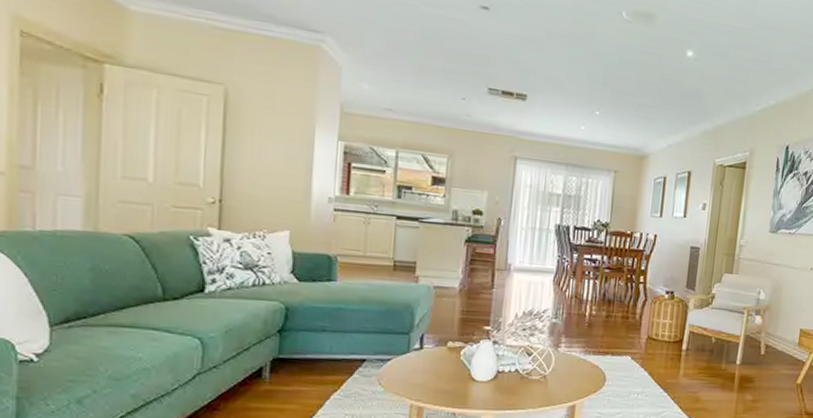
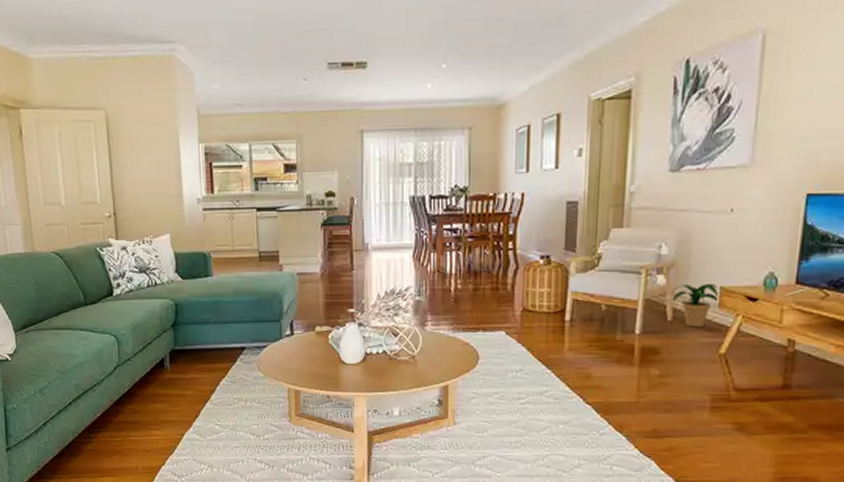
potted plant: none [765,325,800,361] -> present [672,283,720,327]

